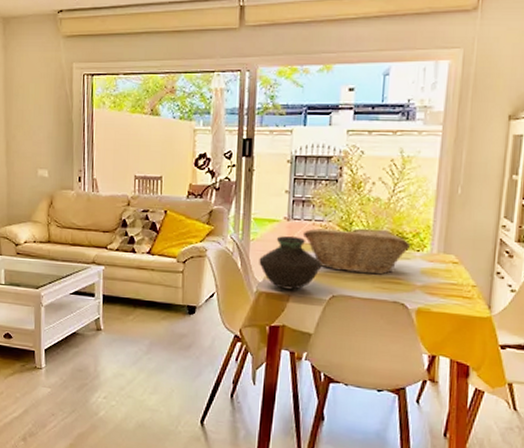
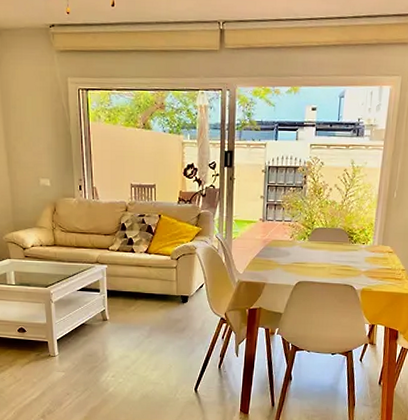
vase: present [259,235,321,290] -> none [240,234,289,279]
fruit basket: present [302,228,411,275] -> none [274,227,358,264]

